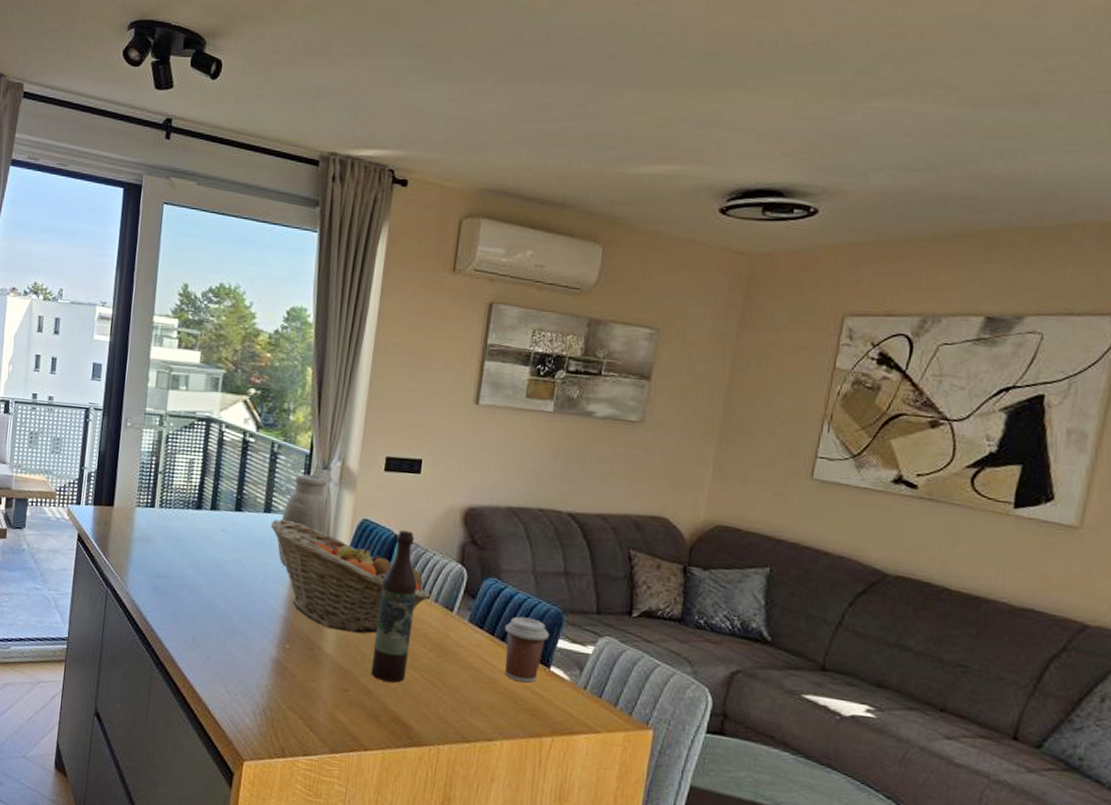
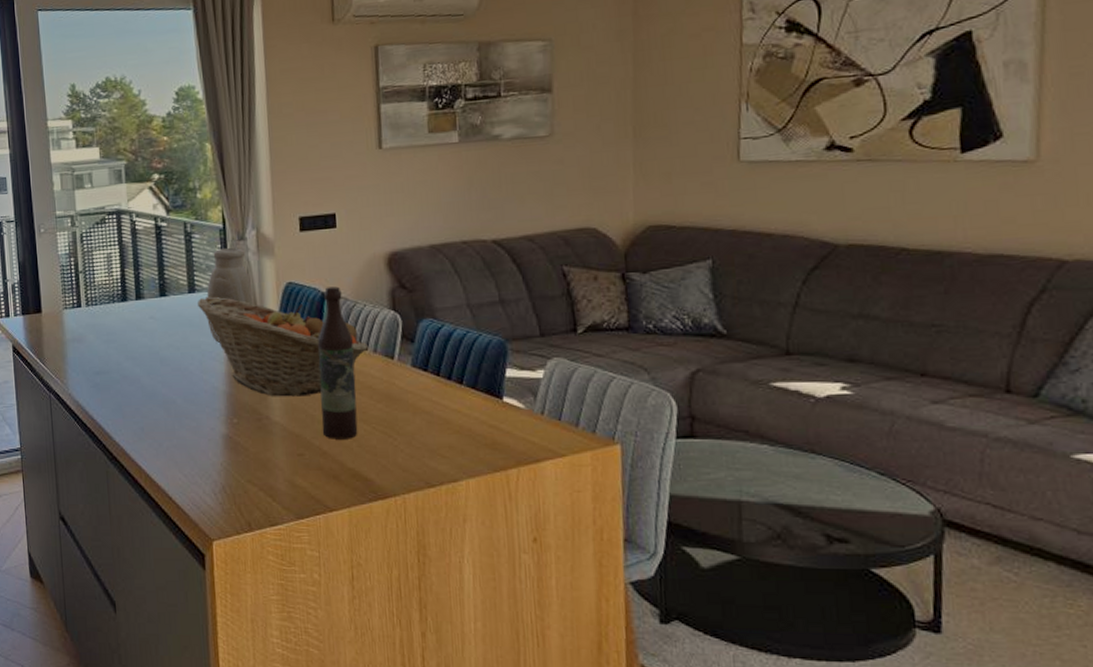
coffee cup: present [505,616,550,683] -> none [450,352,496,418]

